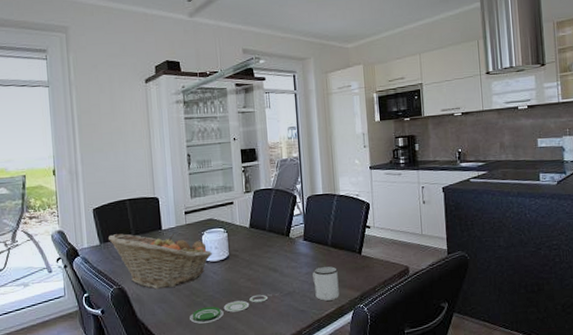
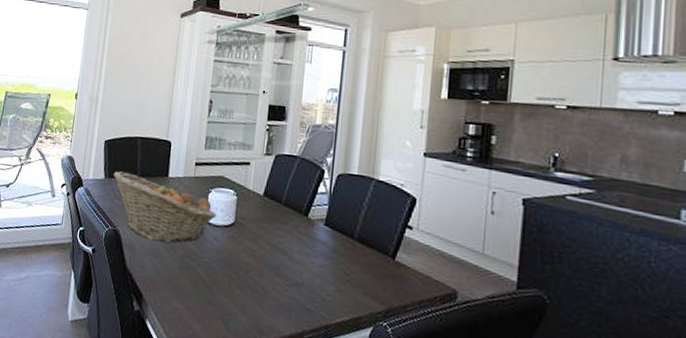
plate: present [190,293,278,324] -> none [179,274,283,294]
mug: present [313,265,339,301] -> none [327,261,361,307]

